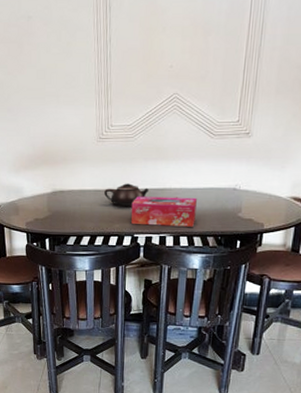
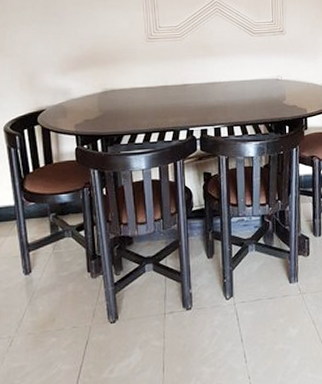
teapot: present [104,183,150,206] -> none [157,79,201,101]
tissue box: present [130,196,197,227] -> none [184,89,246,119]

